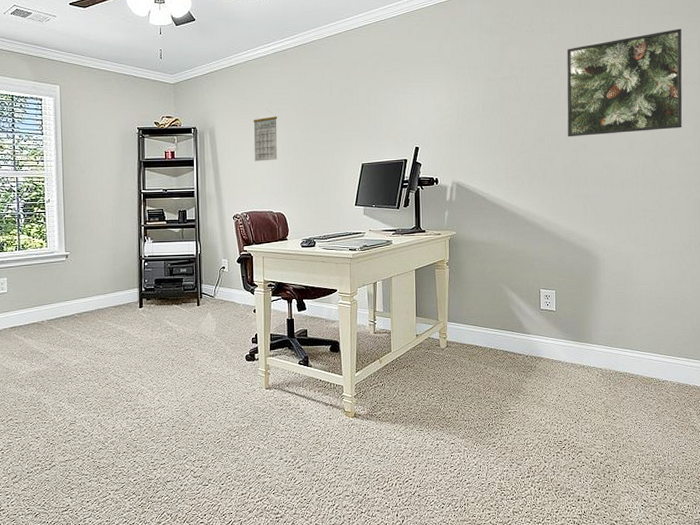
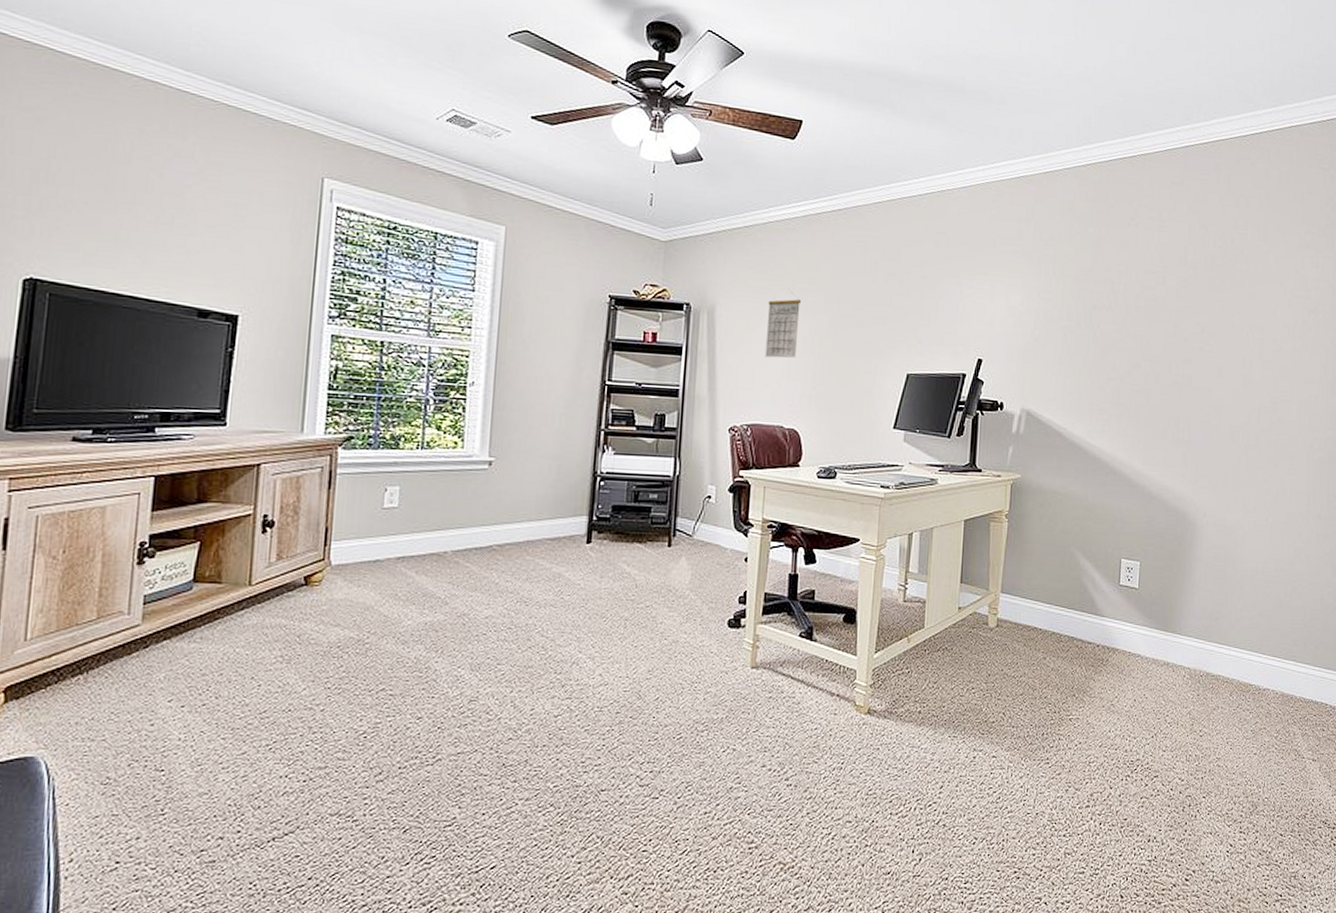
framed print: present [566,28,683,137] -> none [1170,243,1315,368]

